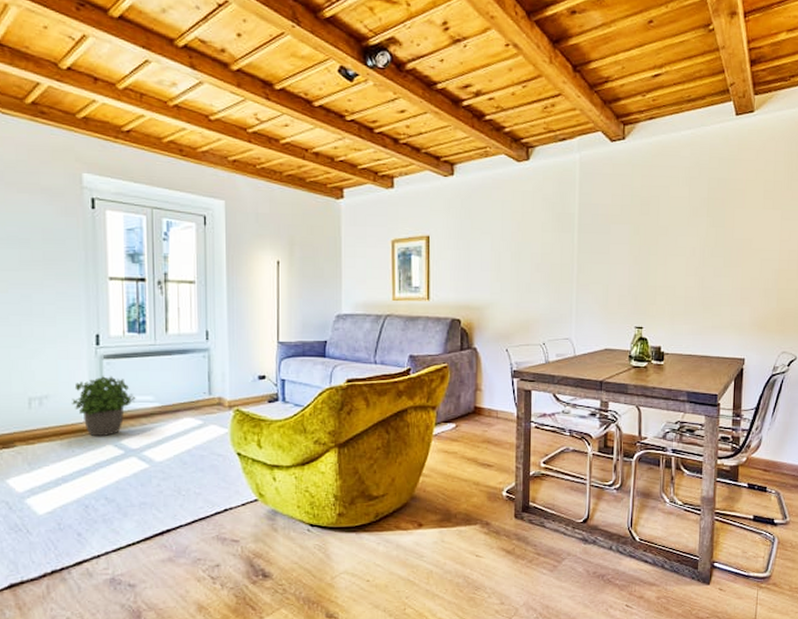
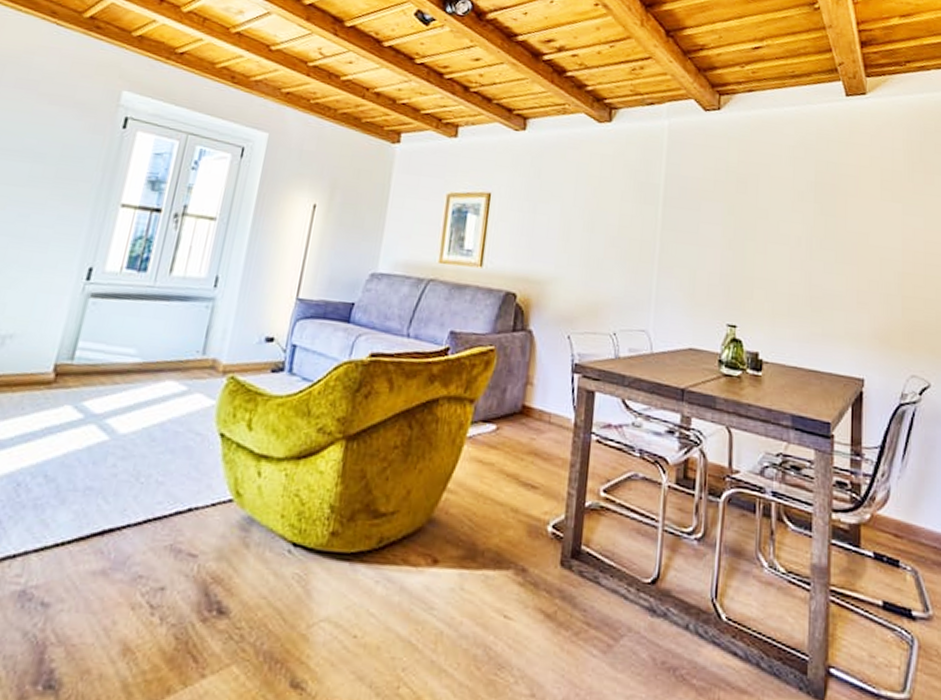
potted plant: present [72,376,136,437] -> none [38,318,116,394]

